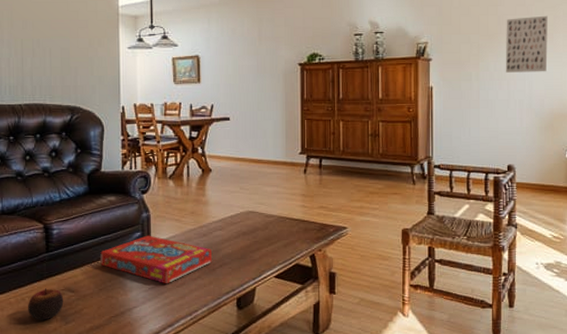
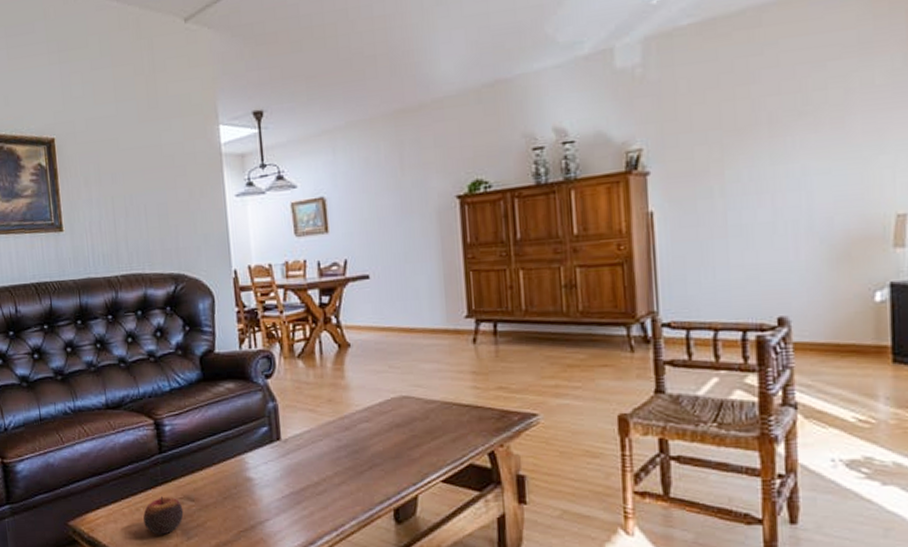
snack box: present [100,235,212,284] -> none [221,430,358,492]
wall art: present [505,15,548,73] -> none [765,89,837,182]

